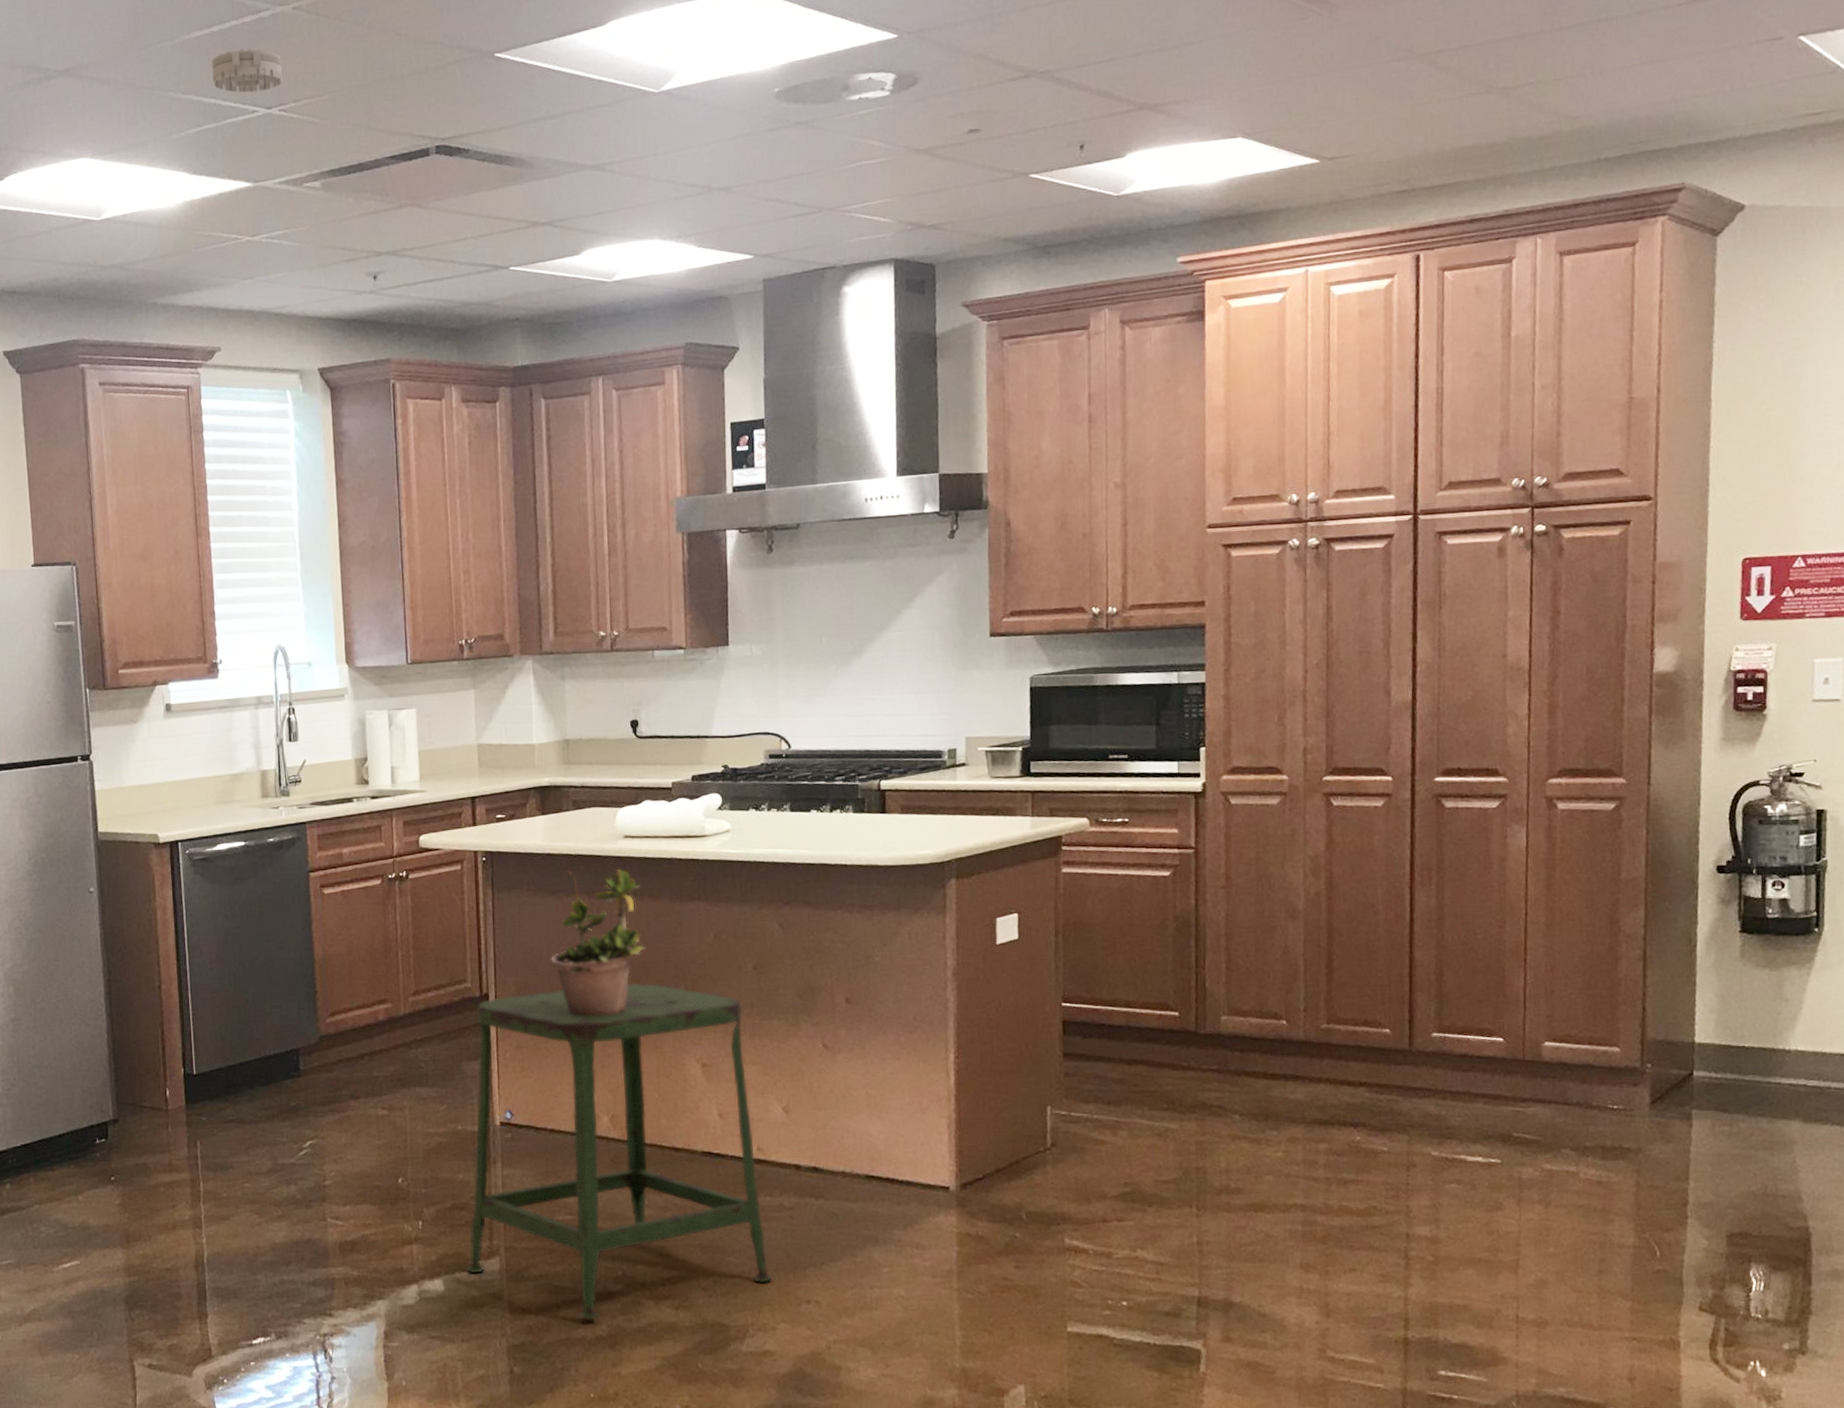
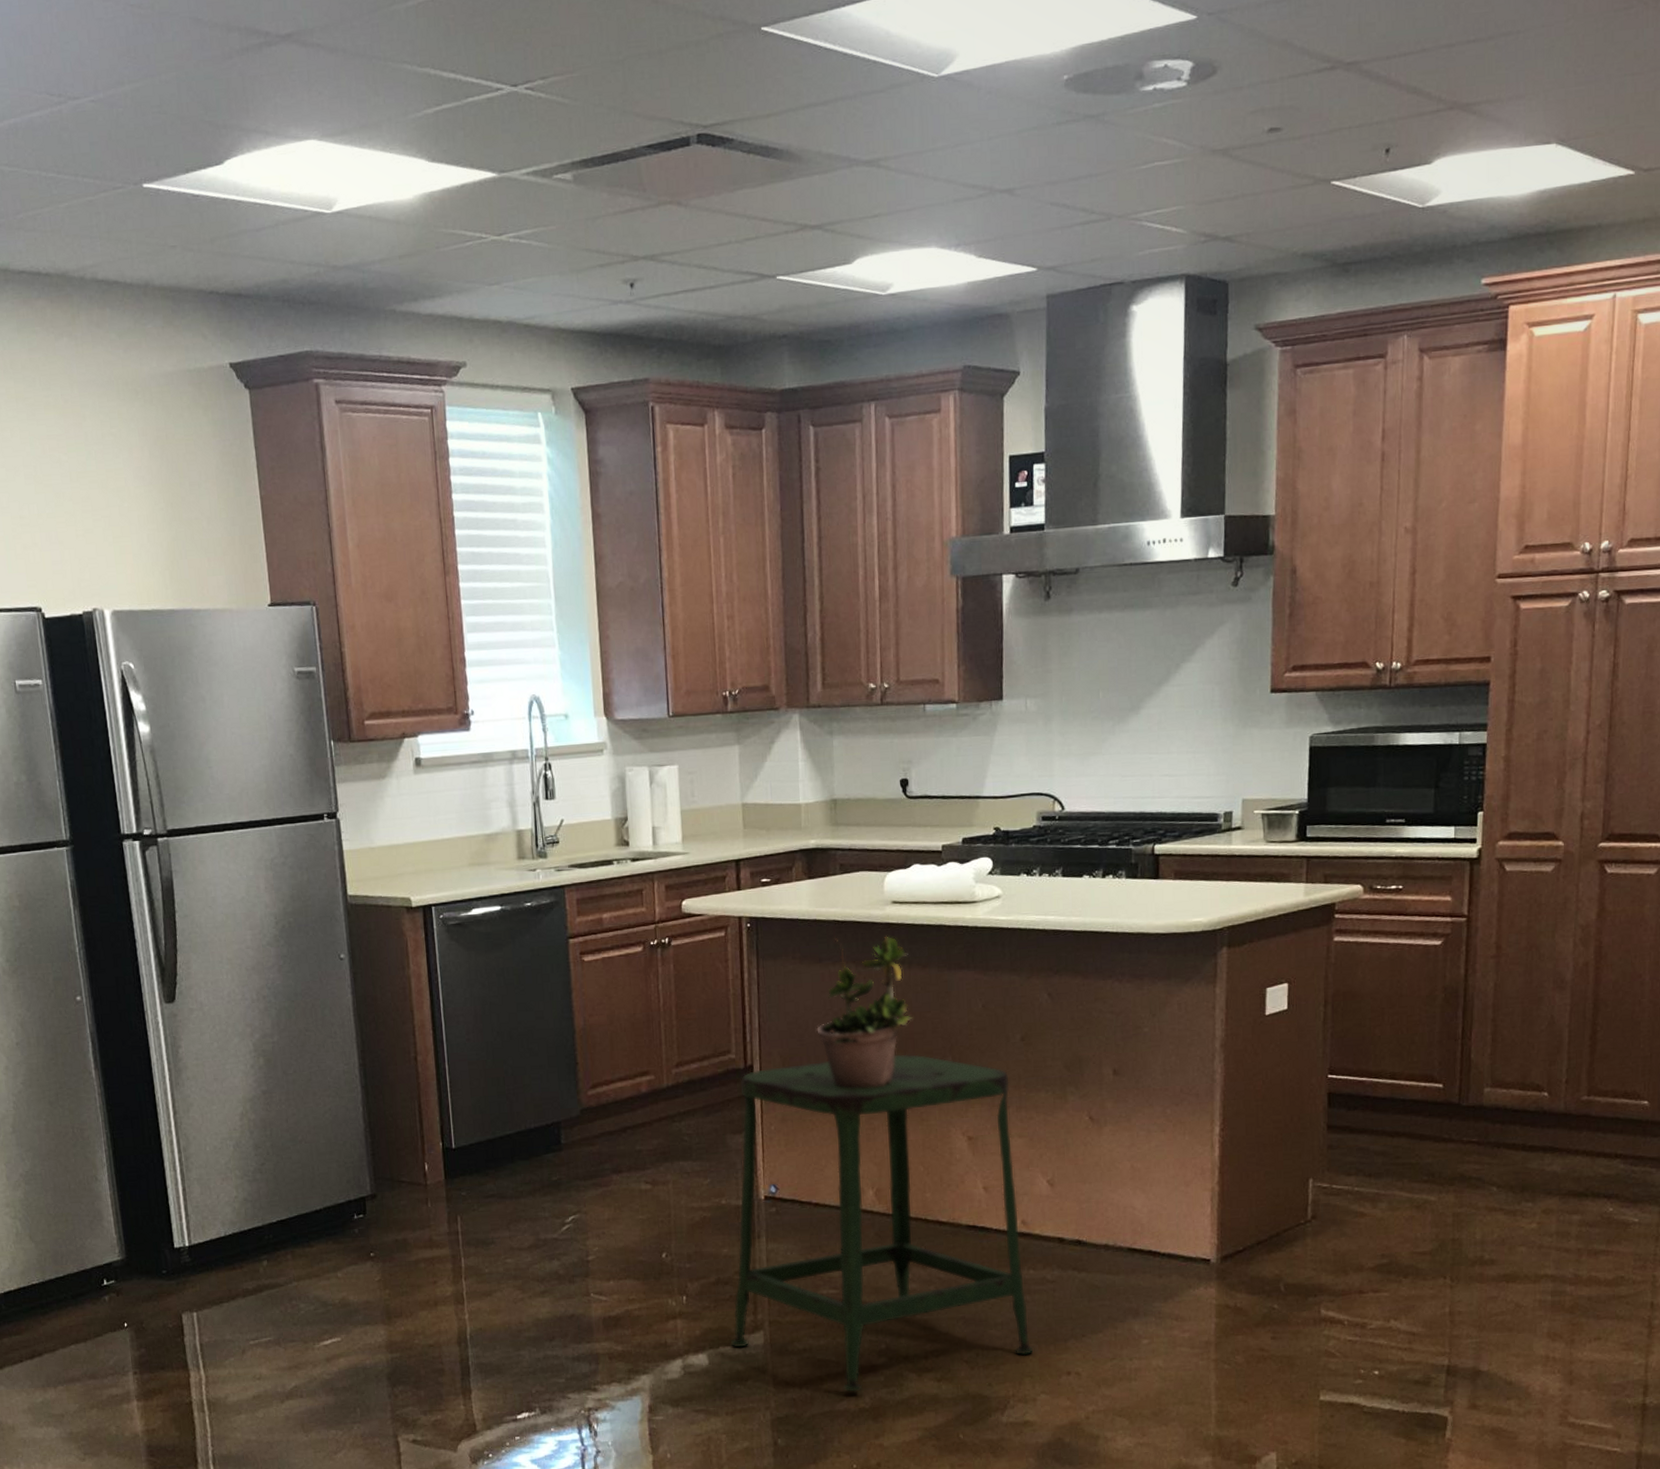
smoke detector: present [212,48,282,93] -> none [450,14,529,67]

